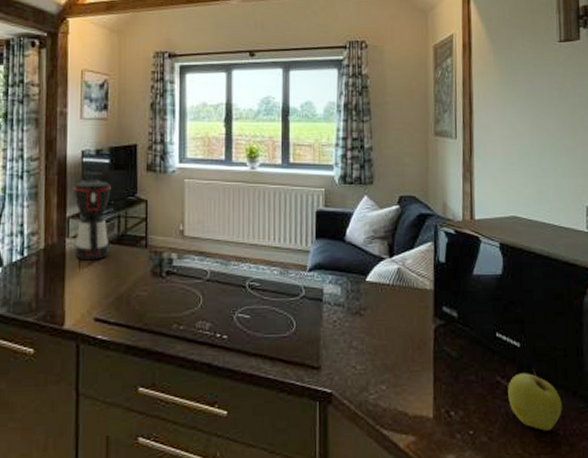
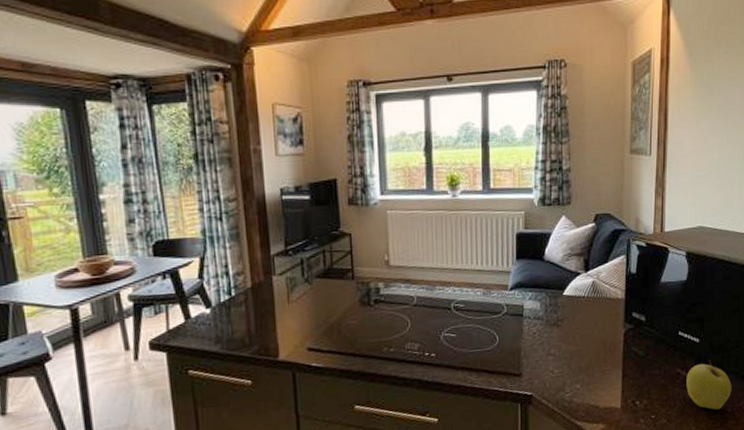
coffee maker: present [73,179,111,261] -> none [275,216,317,296]

